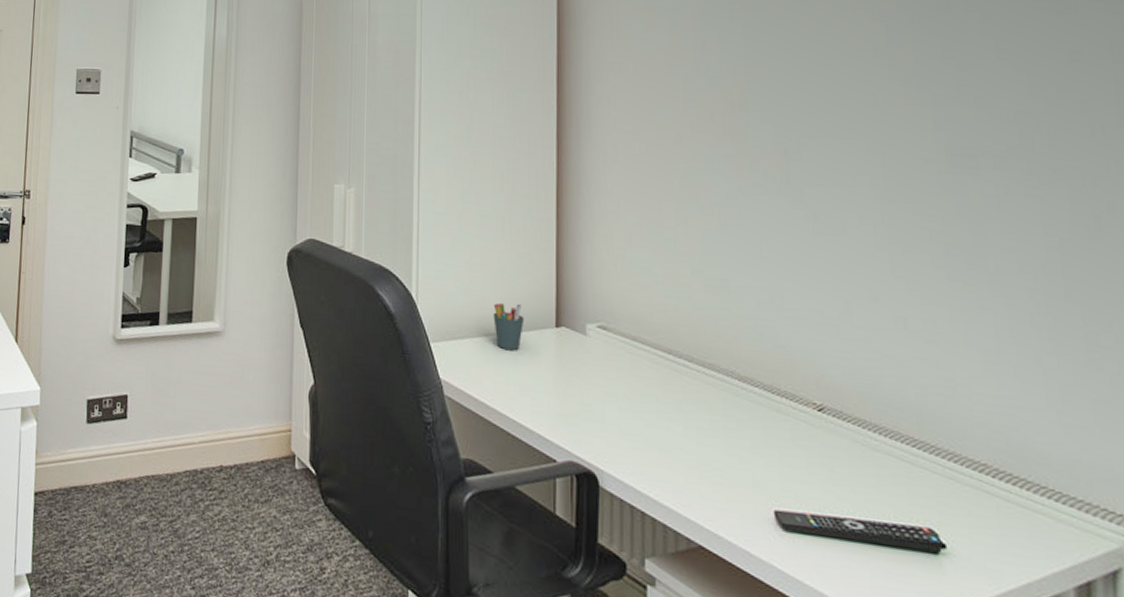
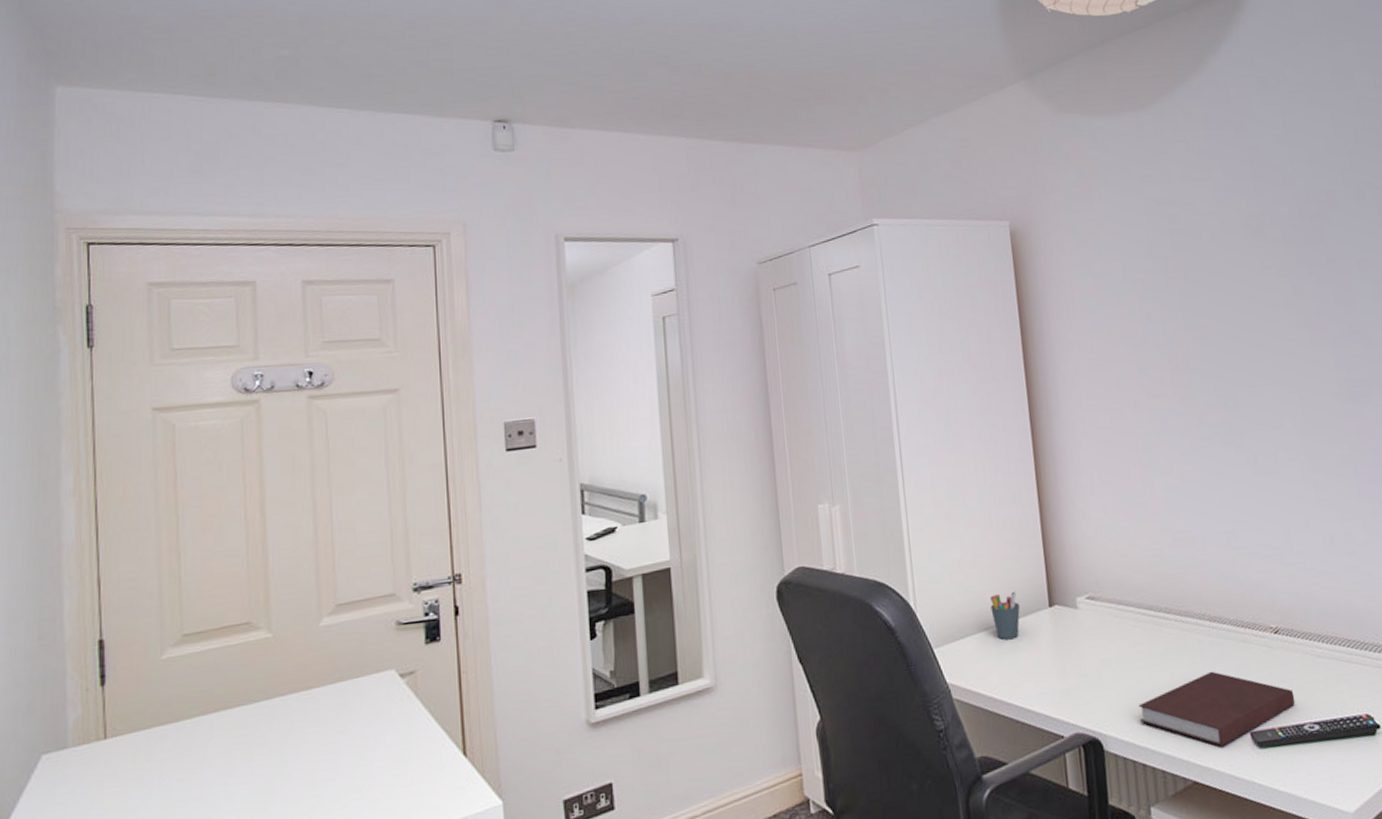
notebook: none [643,434,836,518] -> present [1138,671,1295,747]

